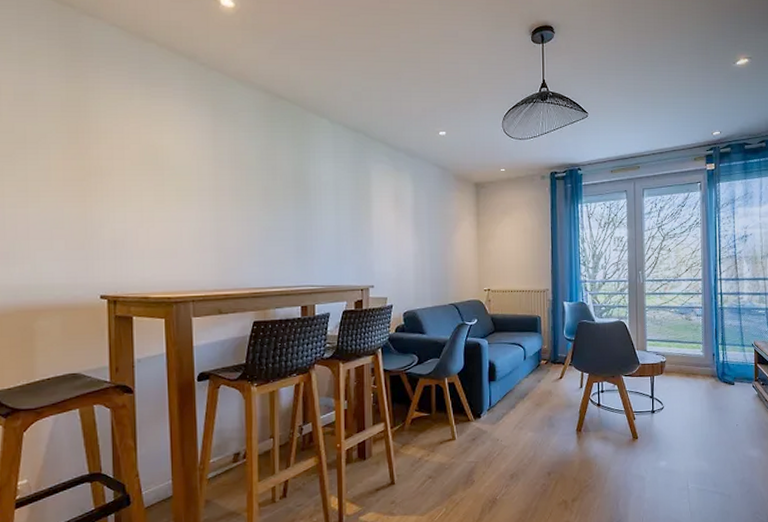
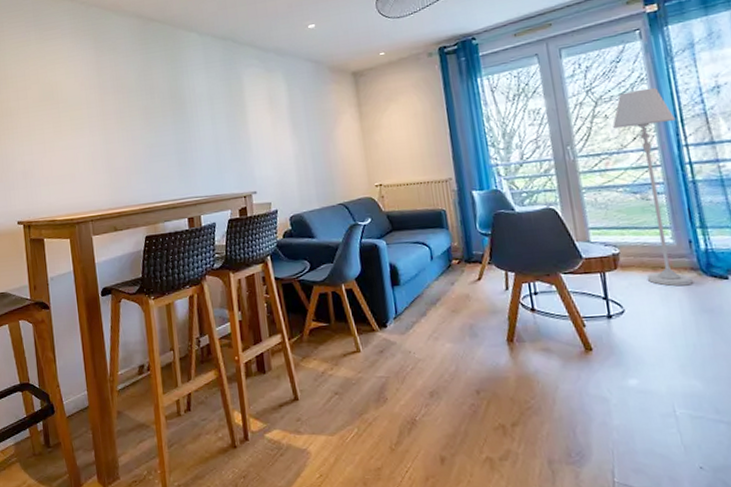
floor lamp: none [673,231,716,389] -> present [613,87,693,287]

